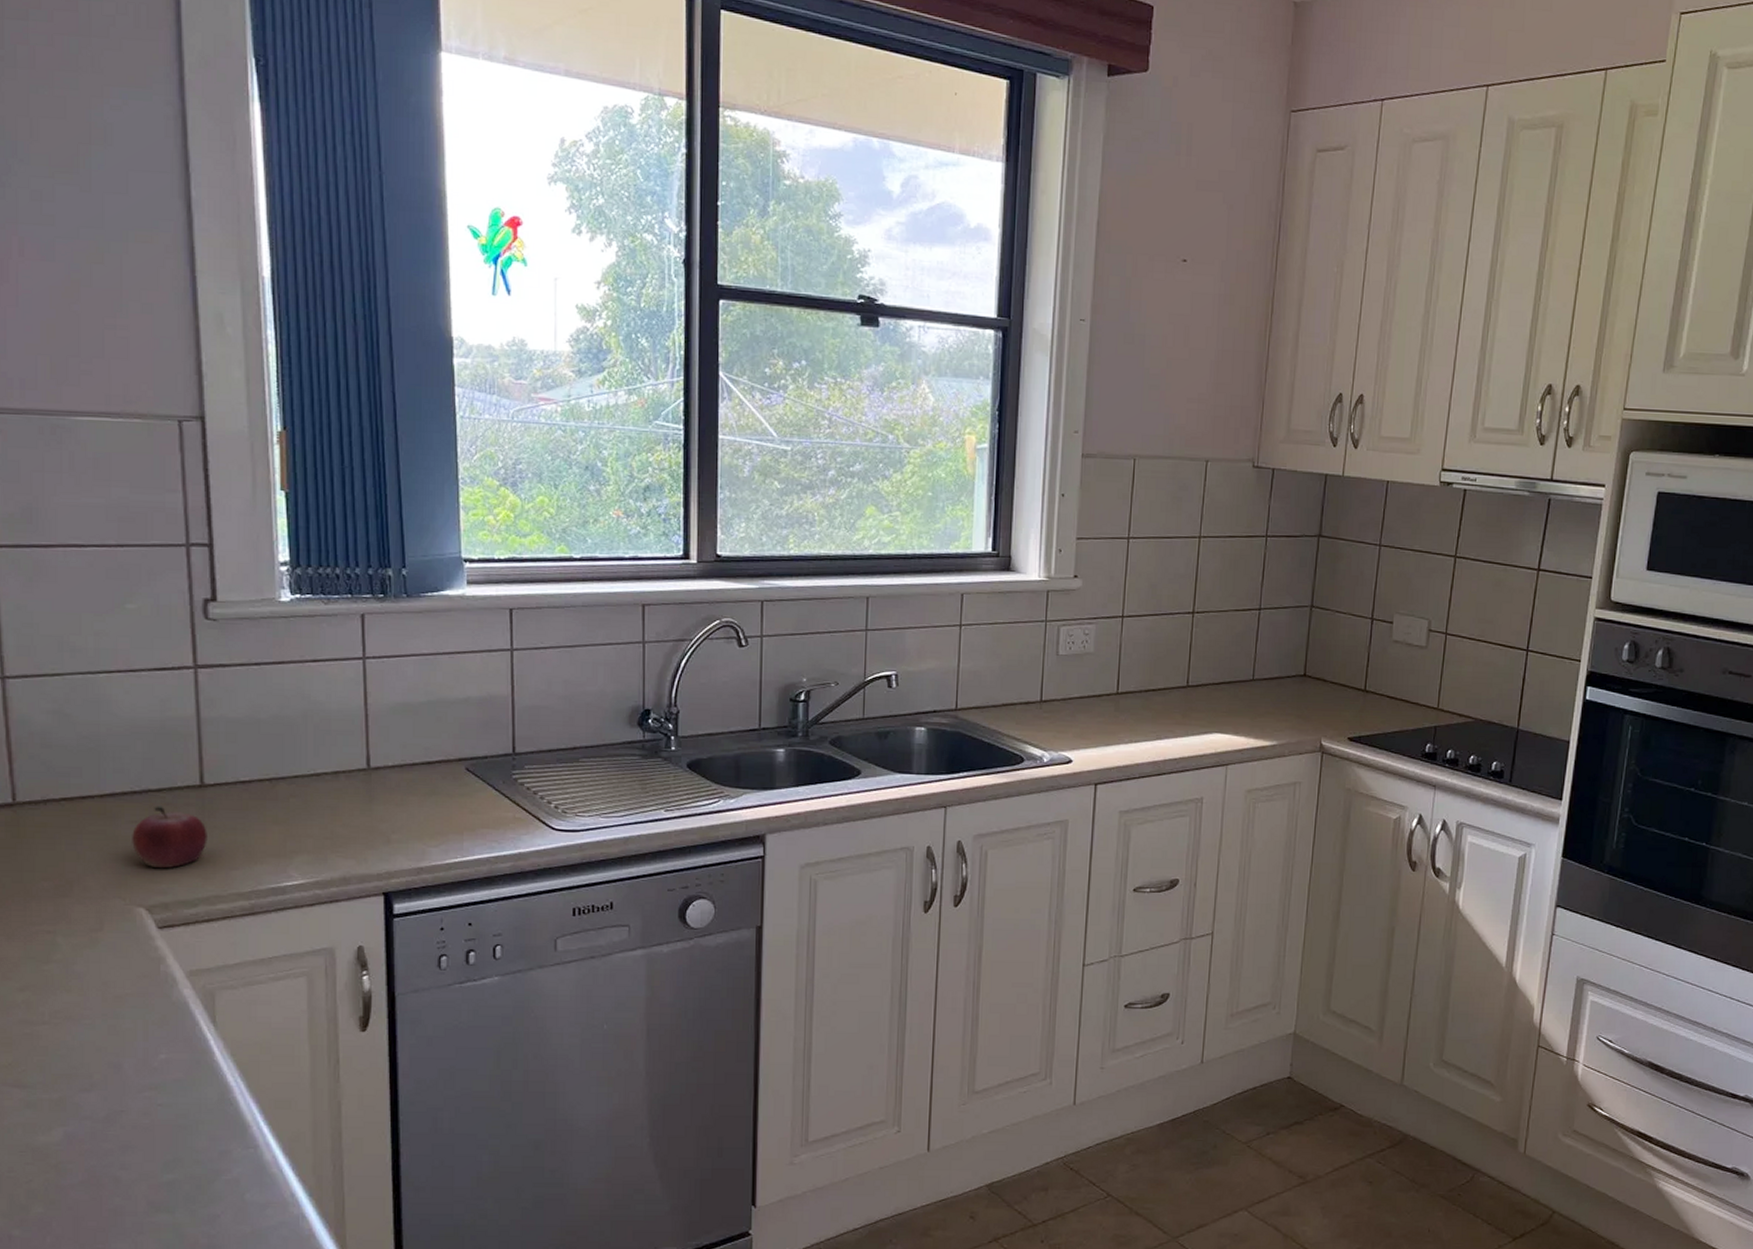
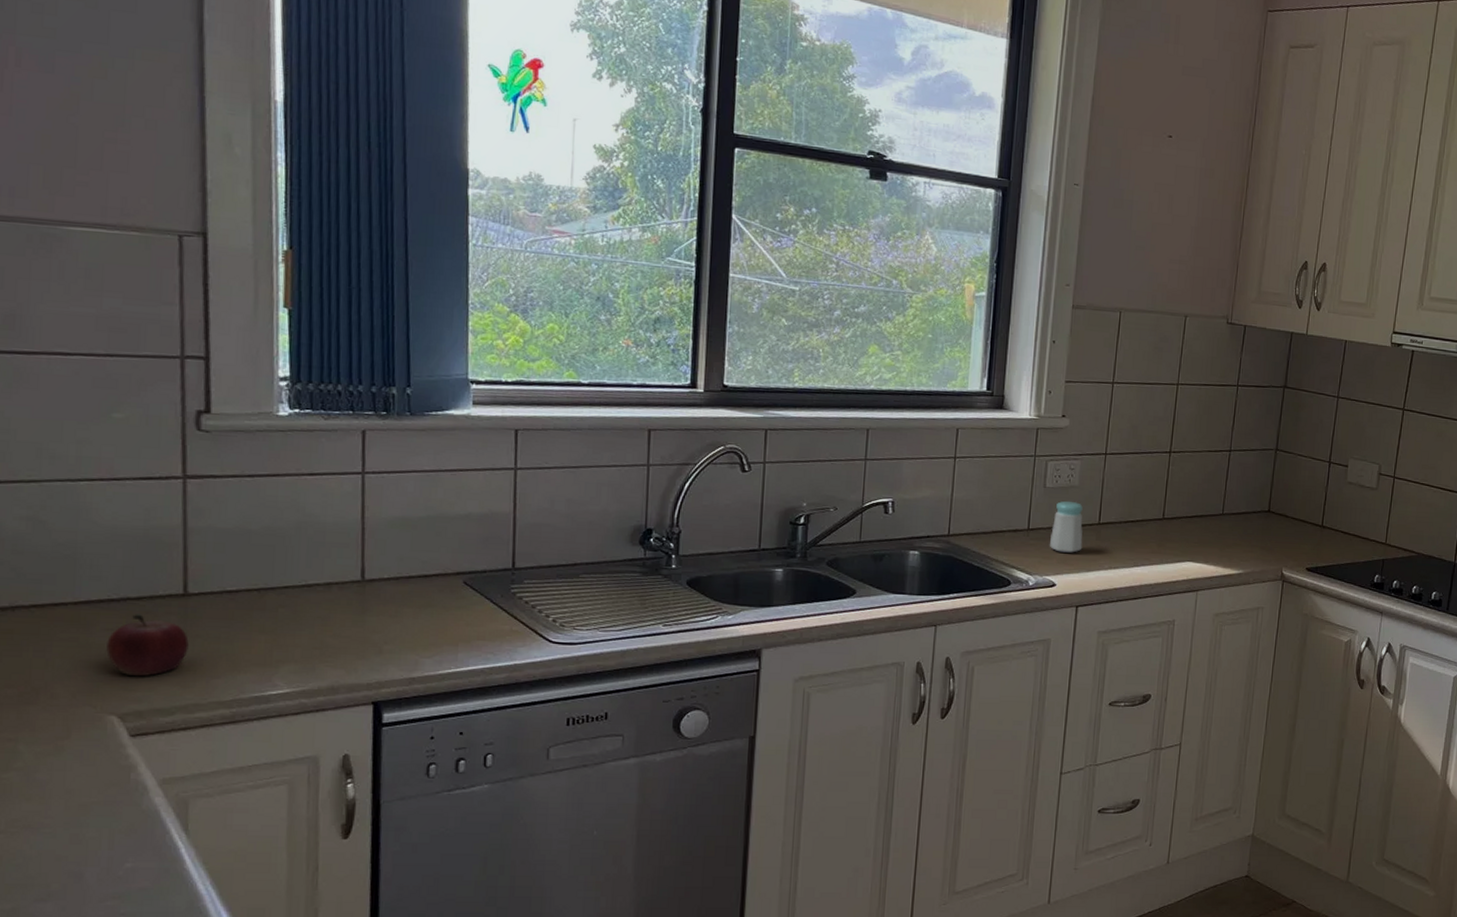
salt shaker: none [1064,669,1100,726] -> present [1049,500,1083,553]

